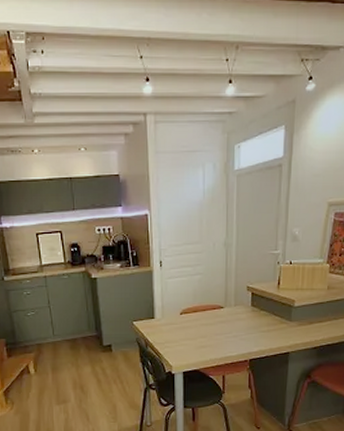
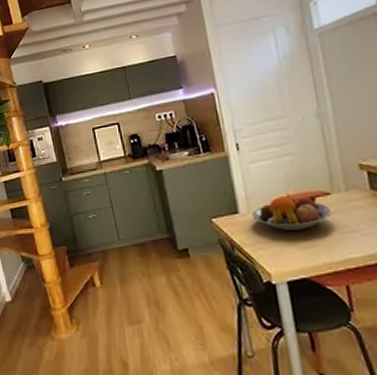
fruit bowl: none [165,305,223,335] -> present [252,193,333,232]

